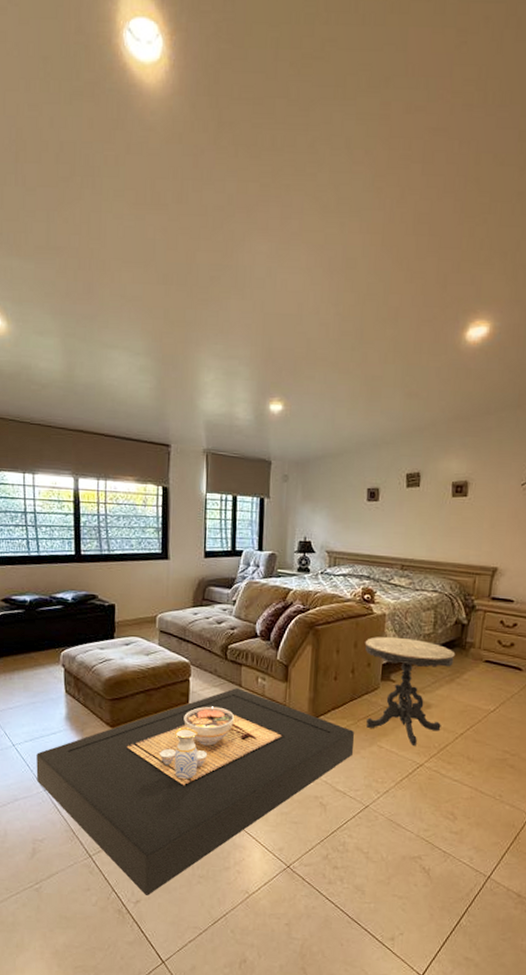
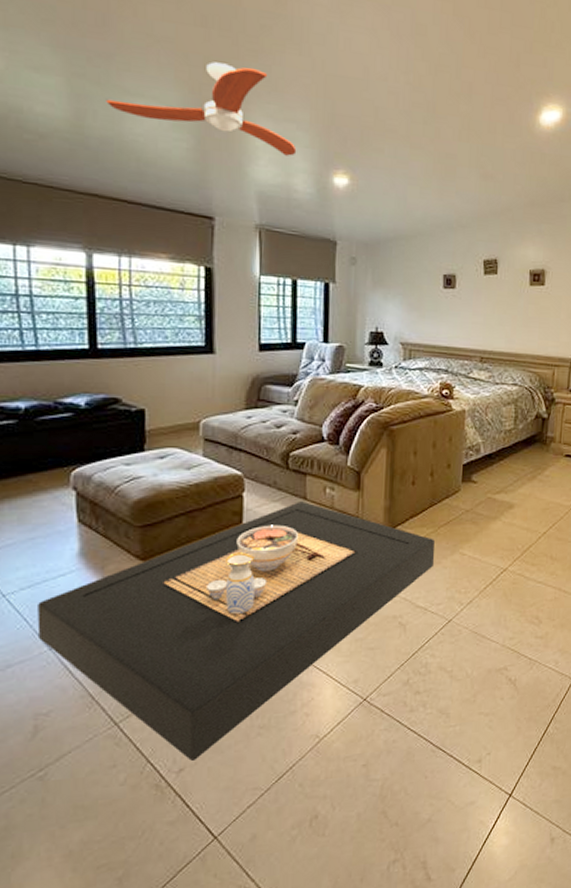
ceiling fan: none [90,313,239,389] -> present [106,62,297,156]
side table: present [365,636,456,746] -> none [444,434,537,549]

